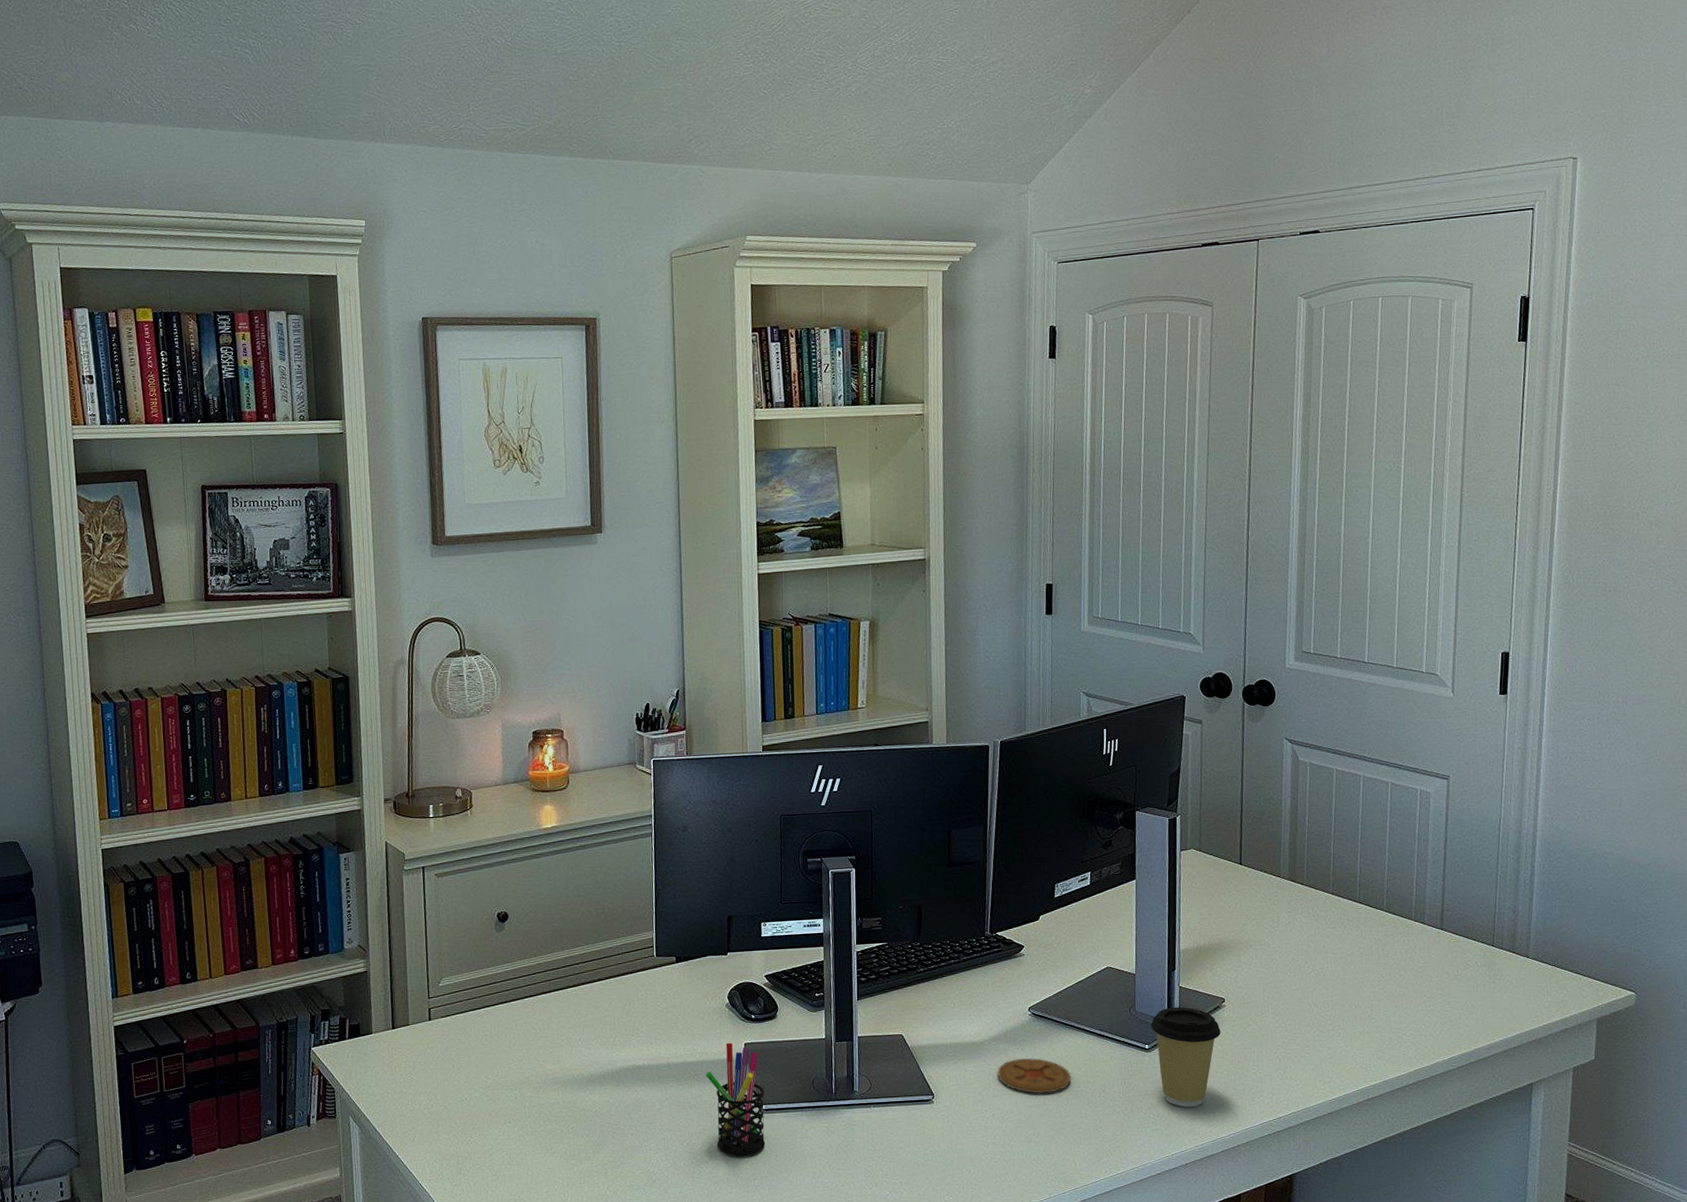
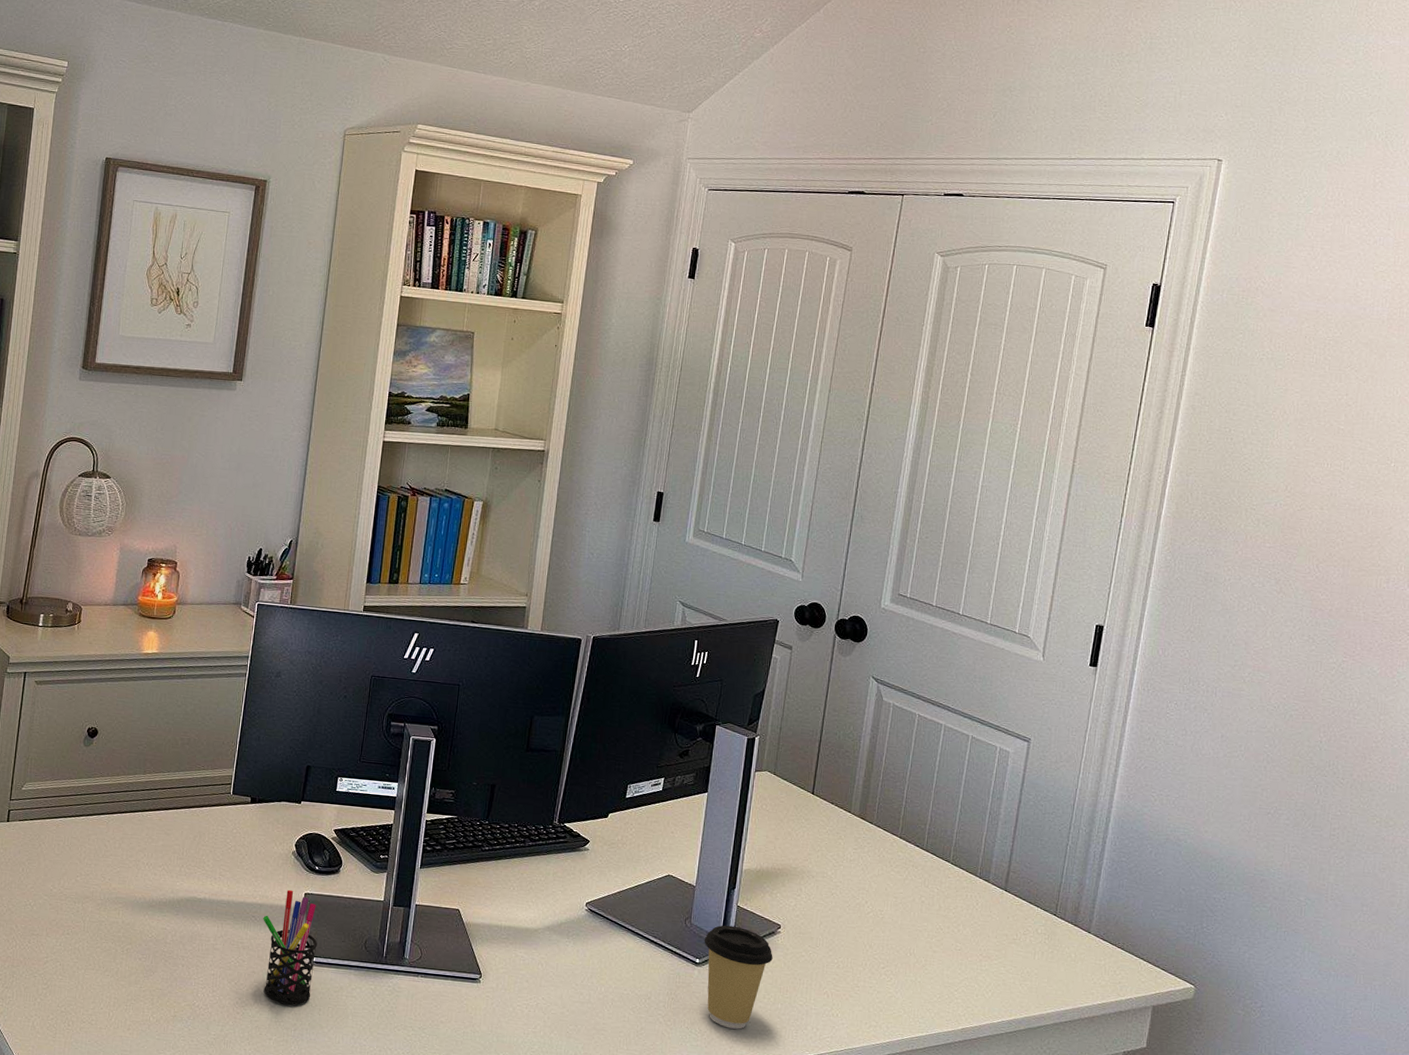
coaster: present [997,1057,1072,1094] -> none [546,951,619,992]

